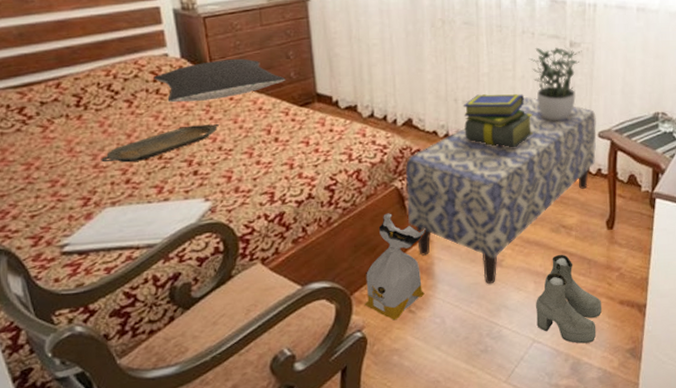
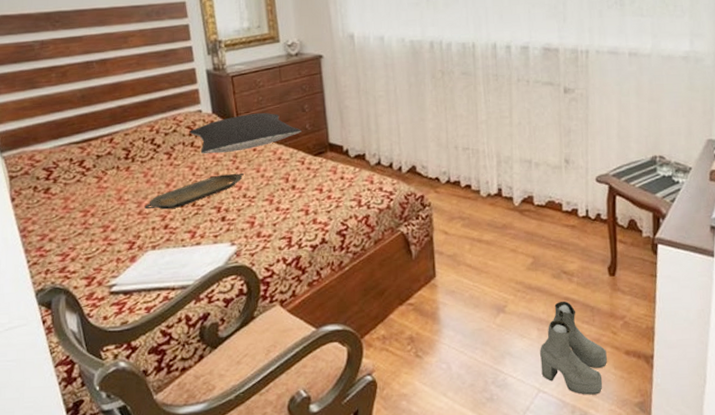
bag: present [364,213,425,321] -> none [374,258,431,365]
bench: present [405,96,597,285] -> none [410,142,595,331]
stack of books: present [463,93,534,148] -> none [463,139,532,193]
potted plant: present [528,45,582,121] -> none [524,91,576,166]

